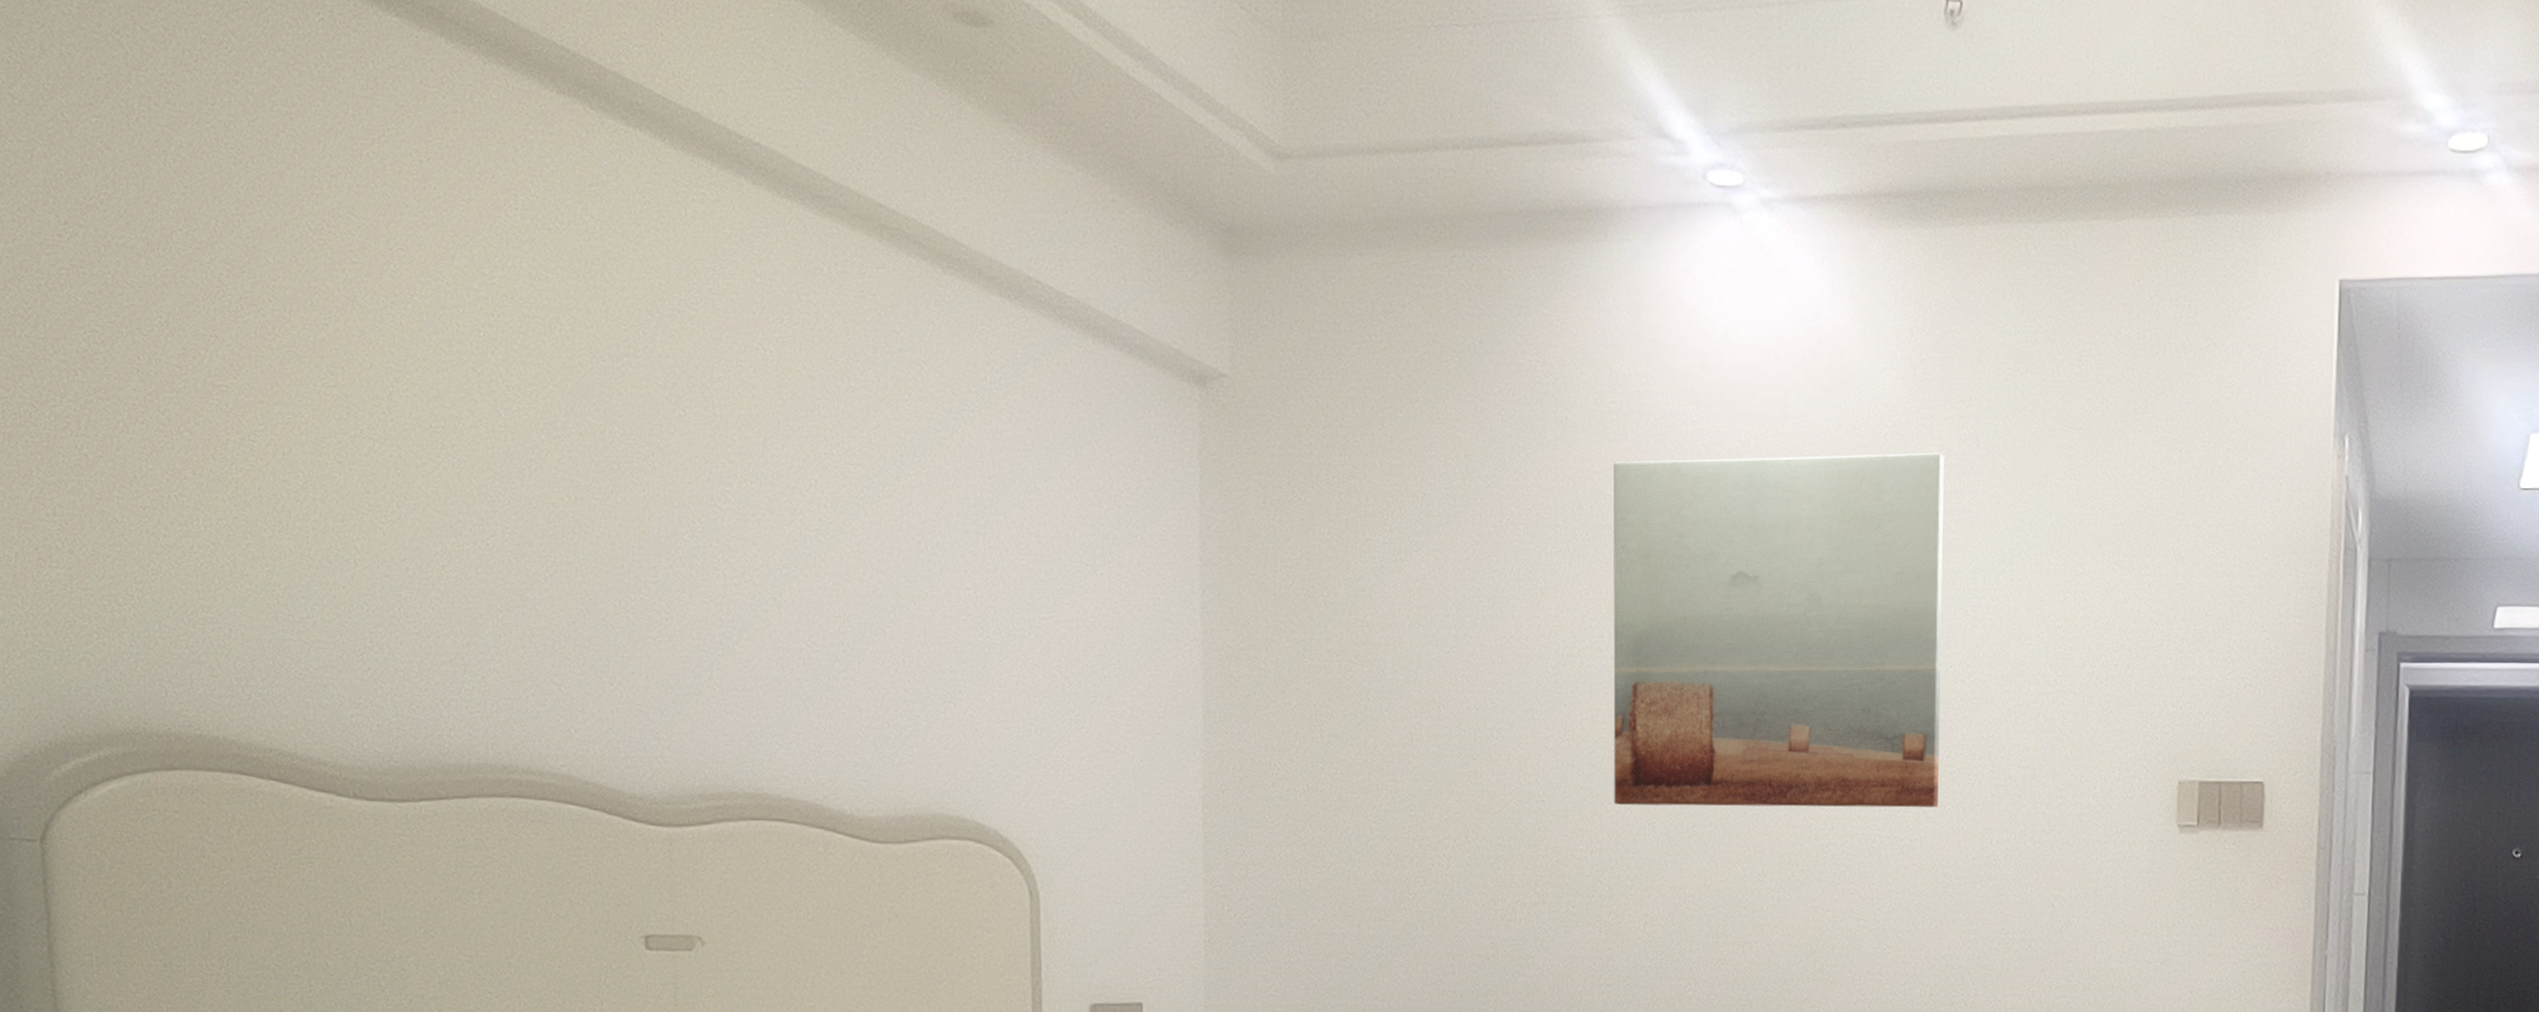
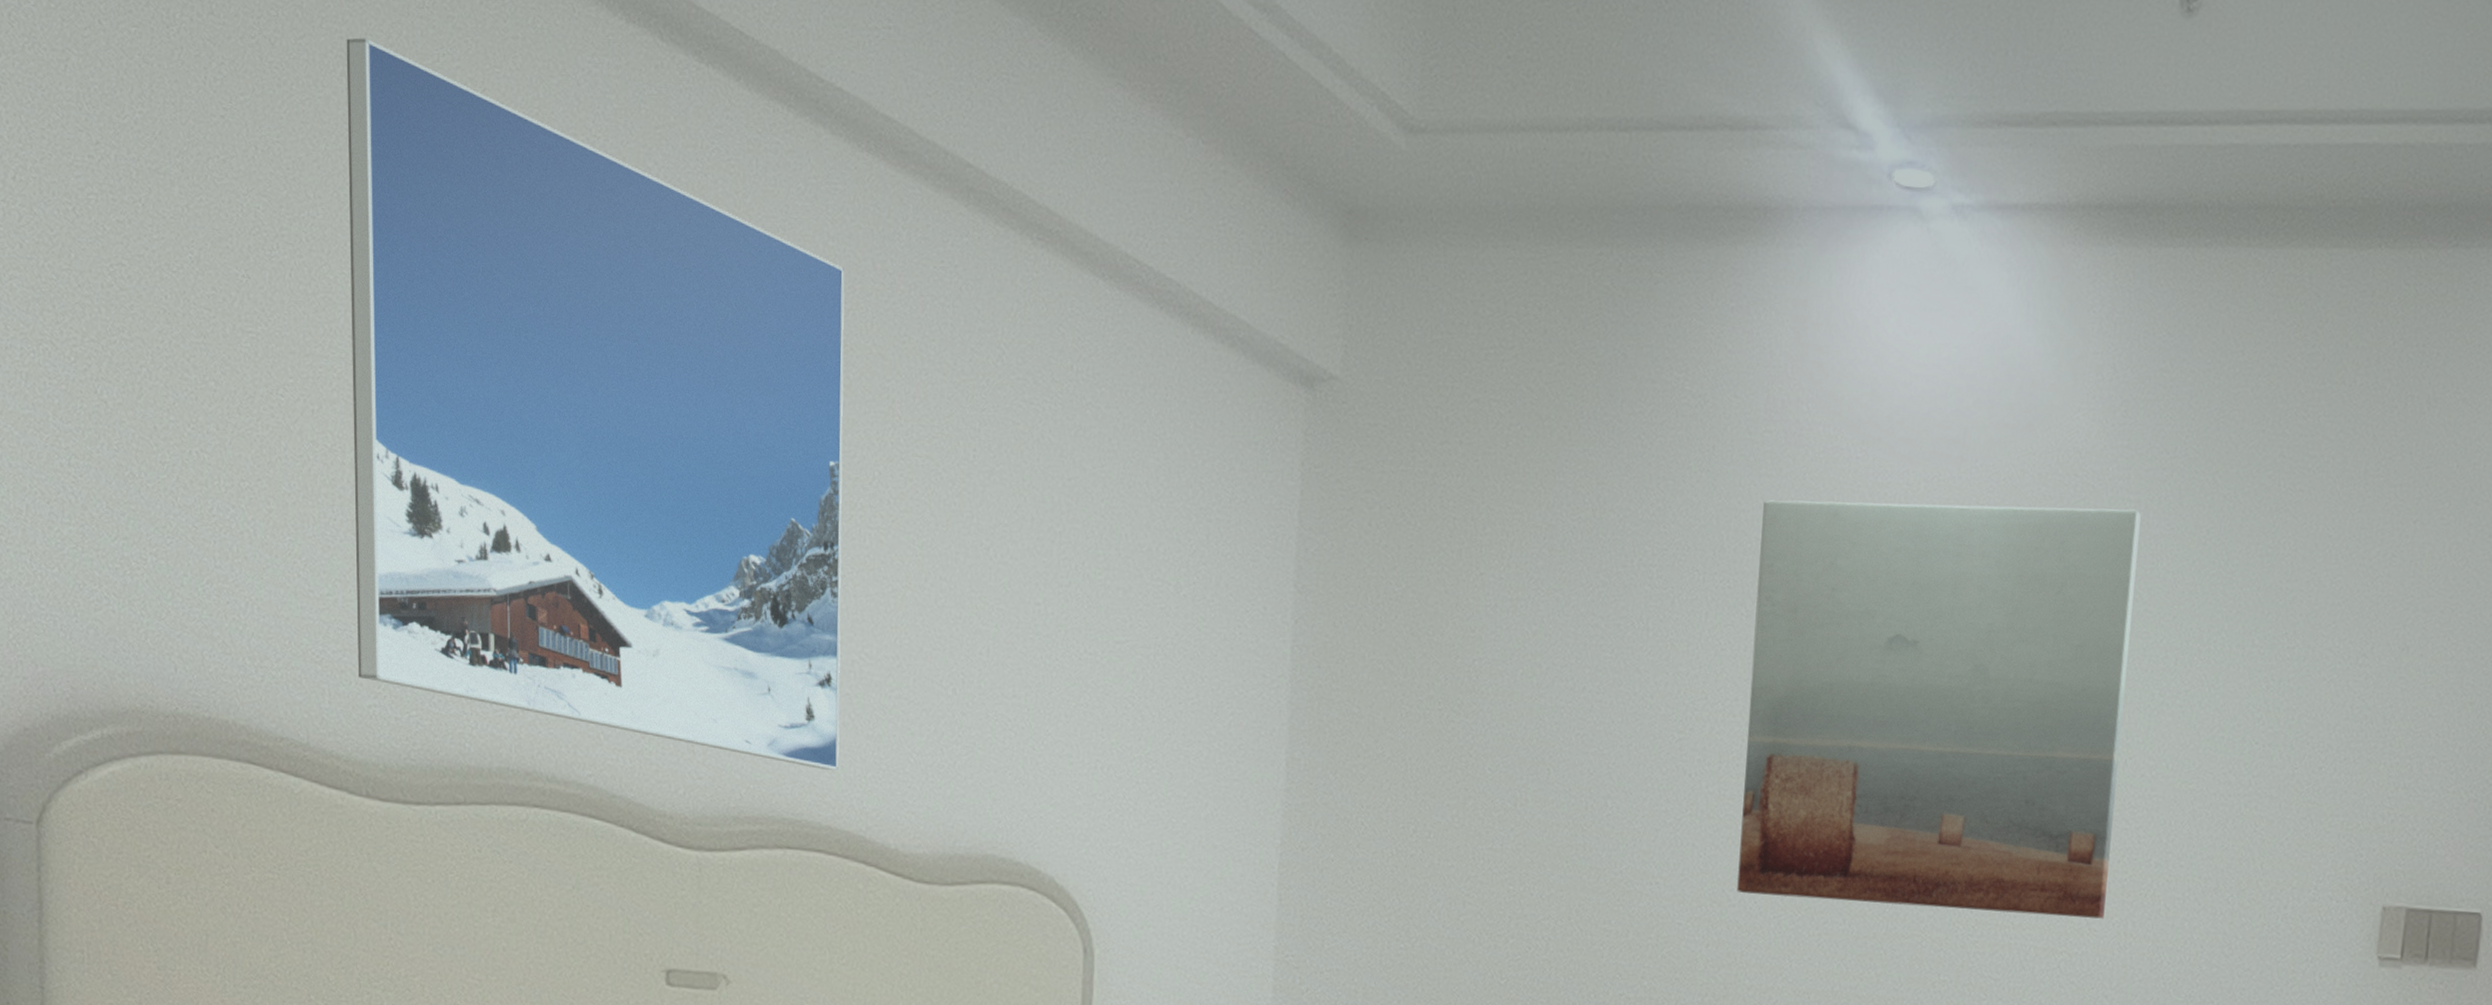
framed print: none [296,118,794,747] -> present [346,38,845,771]

